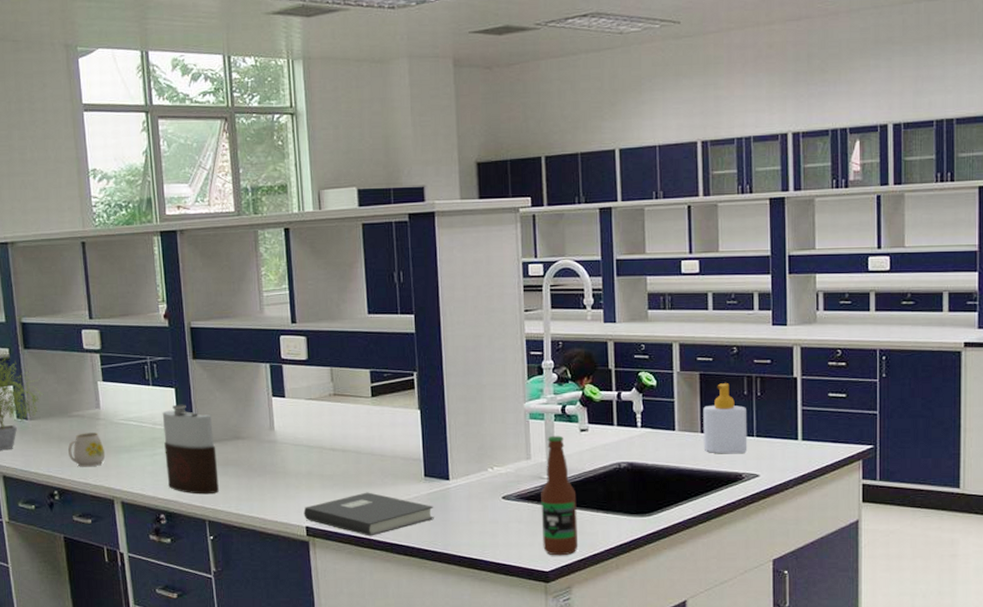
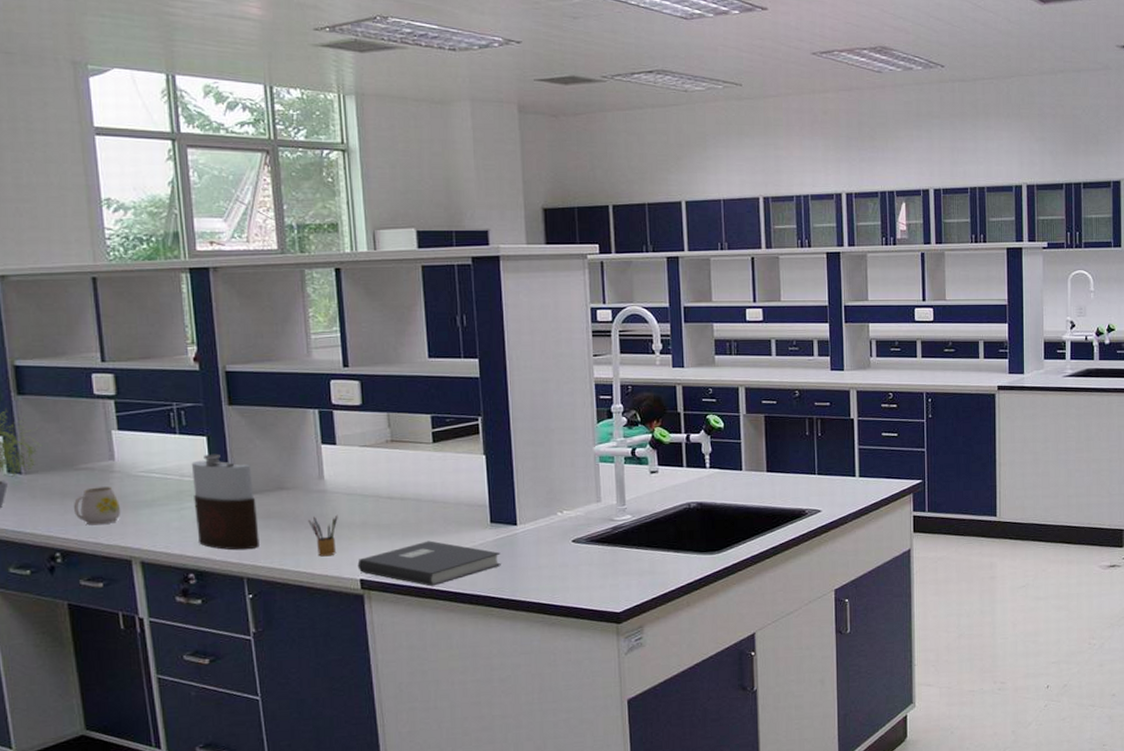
pencil box: none [260,464,287,504] -> present [308,514,338,557]
bottle: present [541,435,579,556] -> none [611,477,650,597]
soap bottle: present [703,383,748,454] -> none [768,425,810,492]

